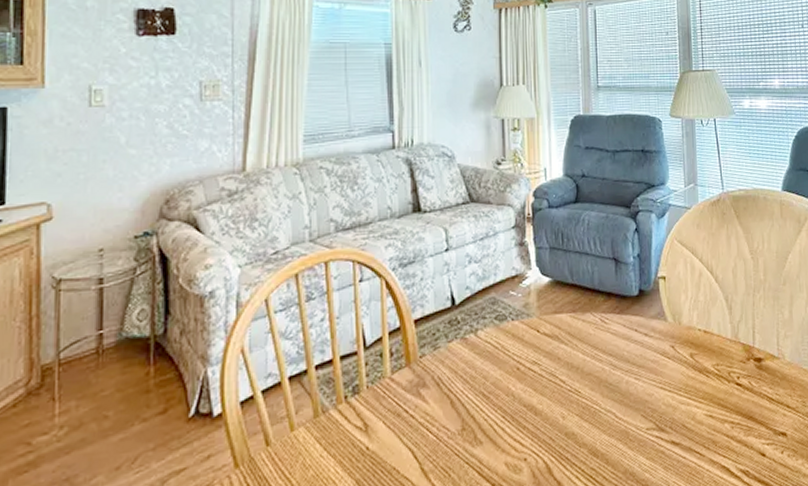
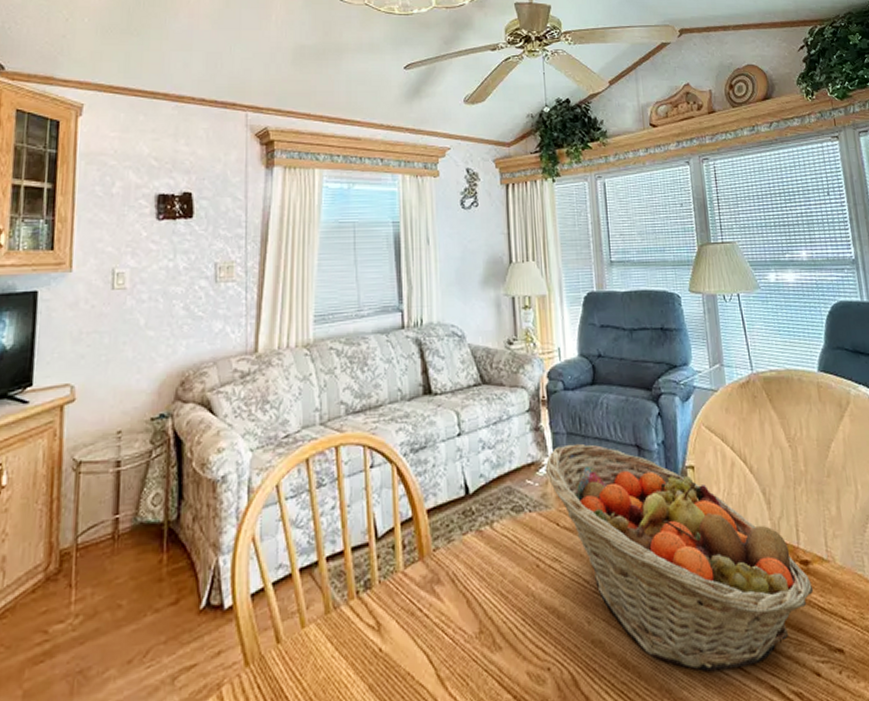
fruit basket: none [528,257,764,457] -> present [545,443,814,672]

